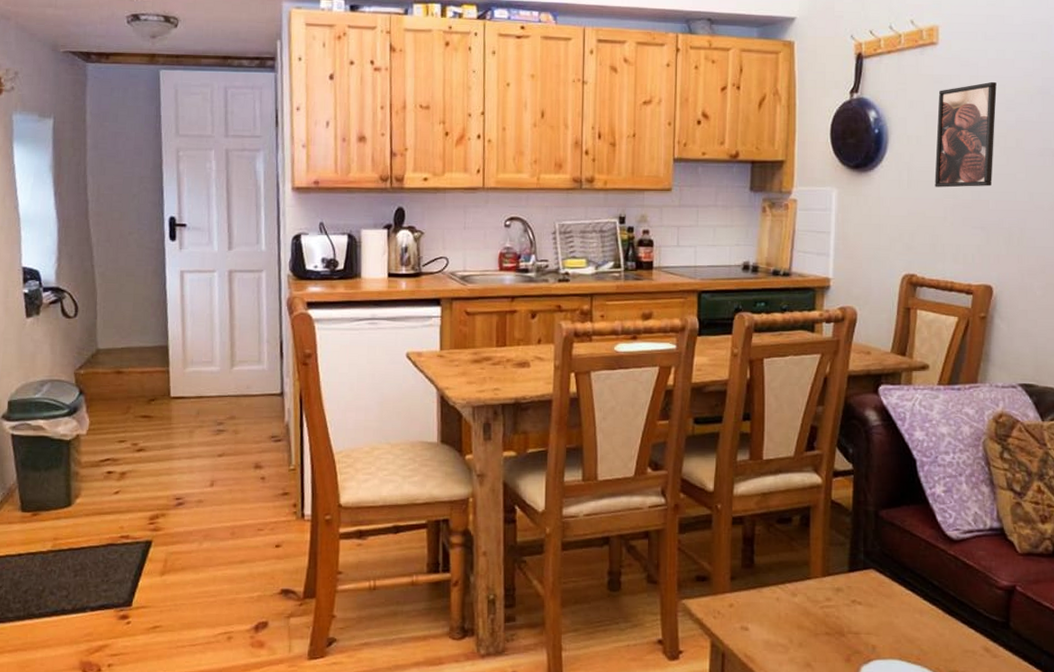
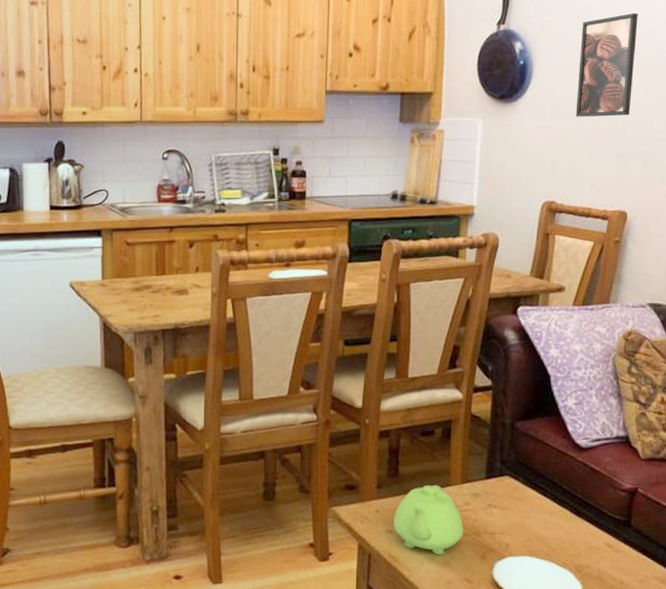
teapot: none [749,578,826,657] -> present [394,485,464,556]

